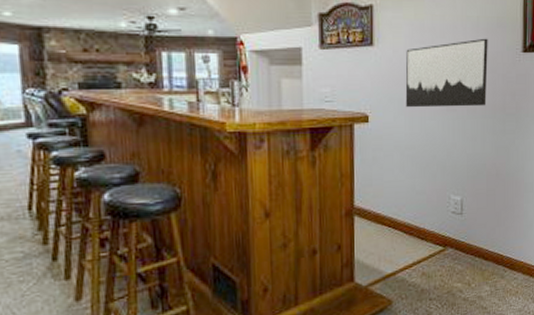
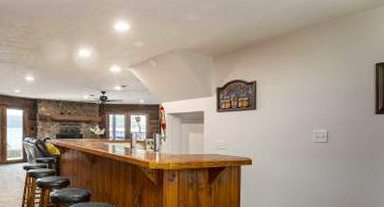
wall art: present [405,38,488,108] -> none [280,103,347,155]

